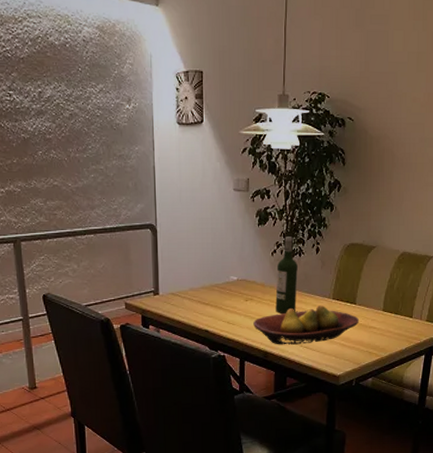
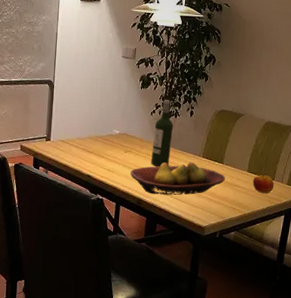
apple: none [389,309,413,334] -> present [253,172,274,194]

